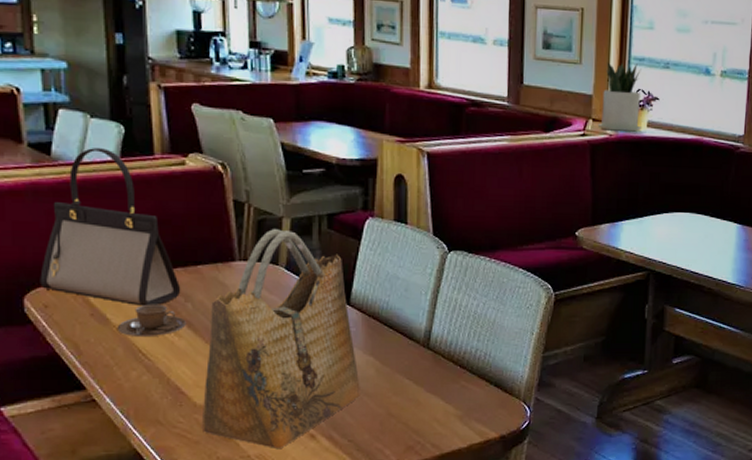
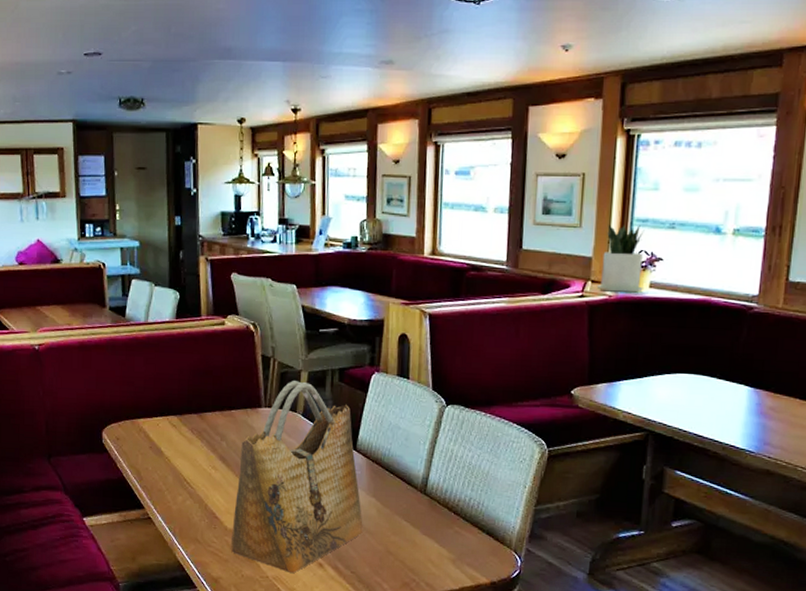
handbag: present [40,148,181,307] -> none [114,311,218,443]
teacup: present [117,304,186,338] -> none [168,441,221,469]

